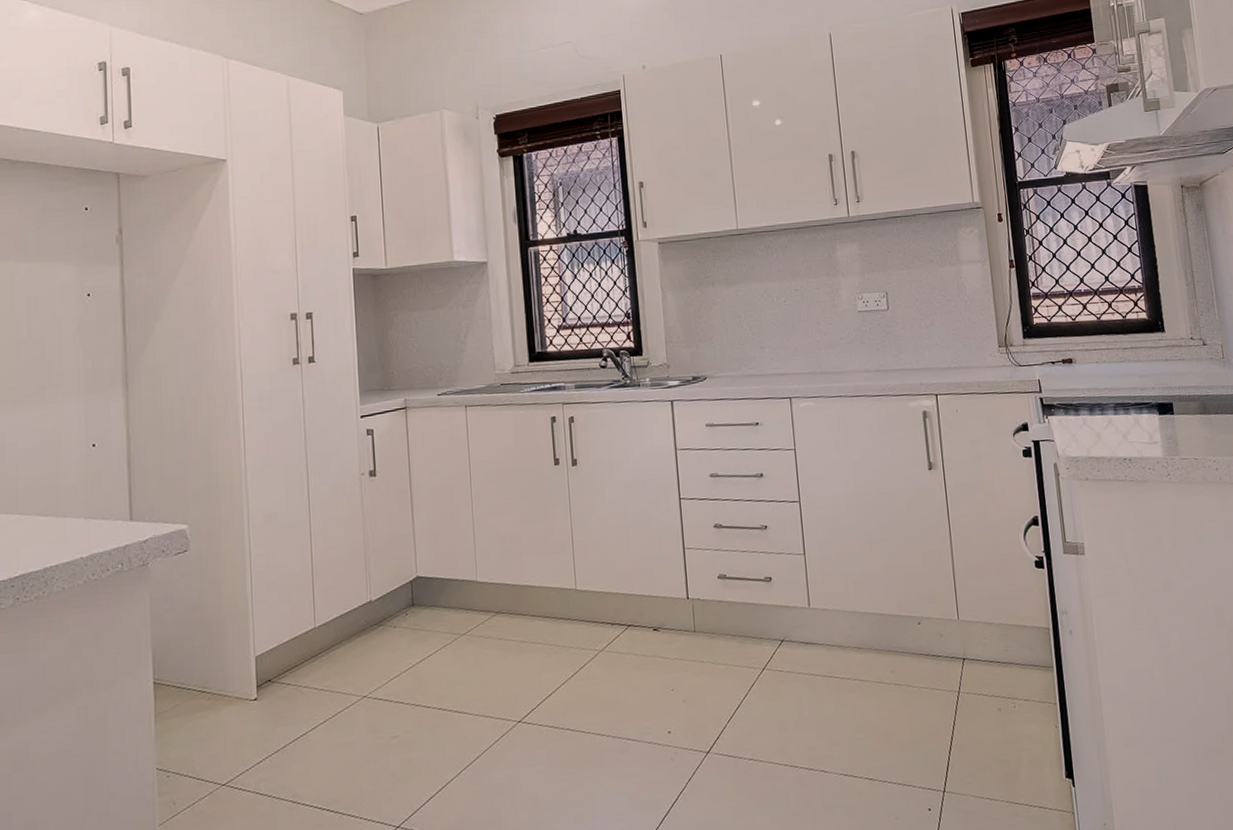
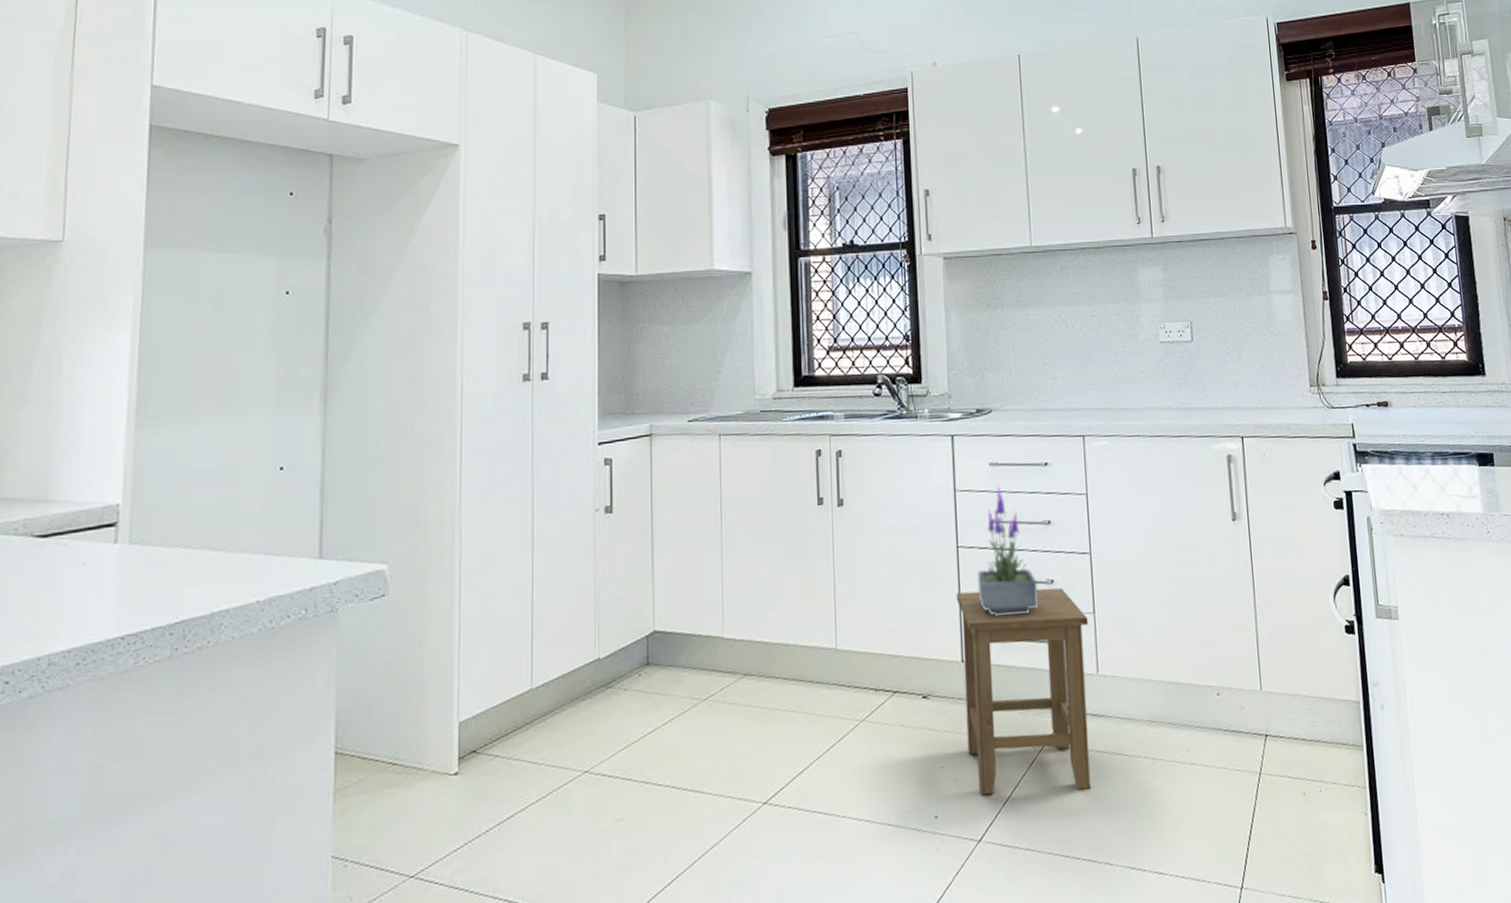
stool: none [680,533,807,714] -> present [956,588,1092,796]
potted plant: none [698,442,754,558] -> present [977,483,1039,616]

